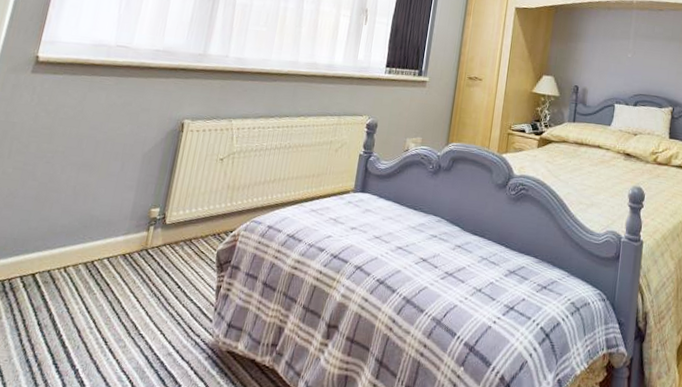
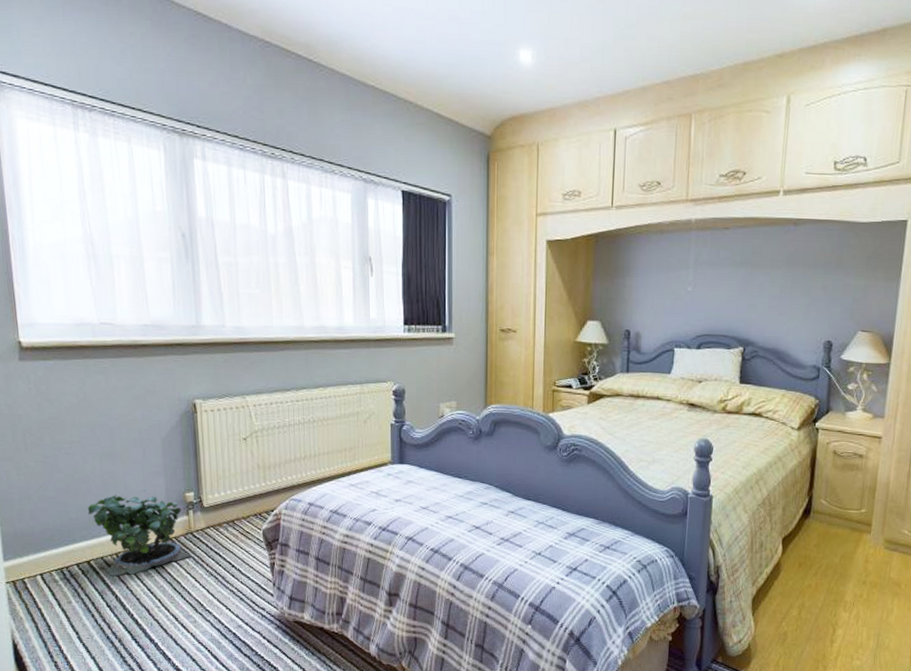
potted plant: none [48,201,143,292] -> present [87,488,191,577]

